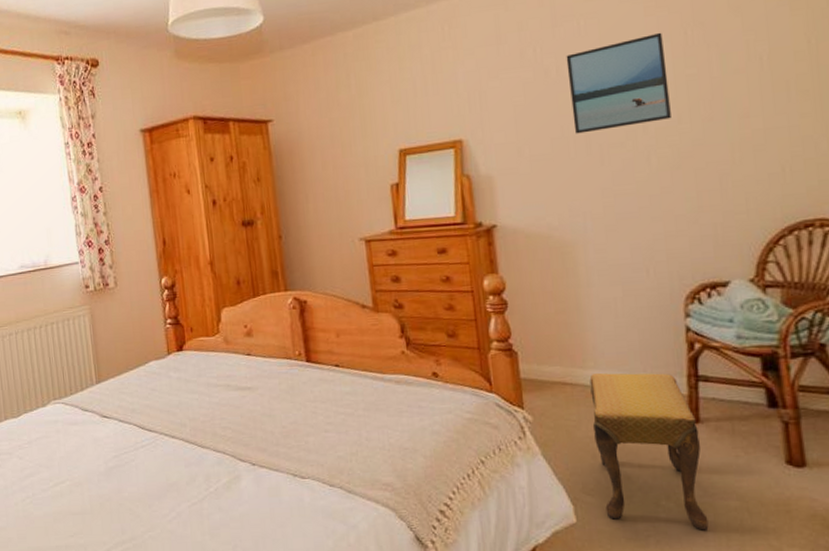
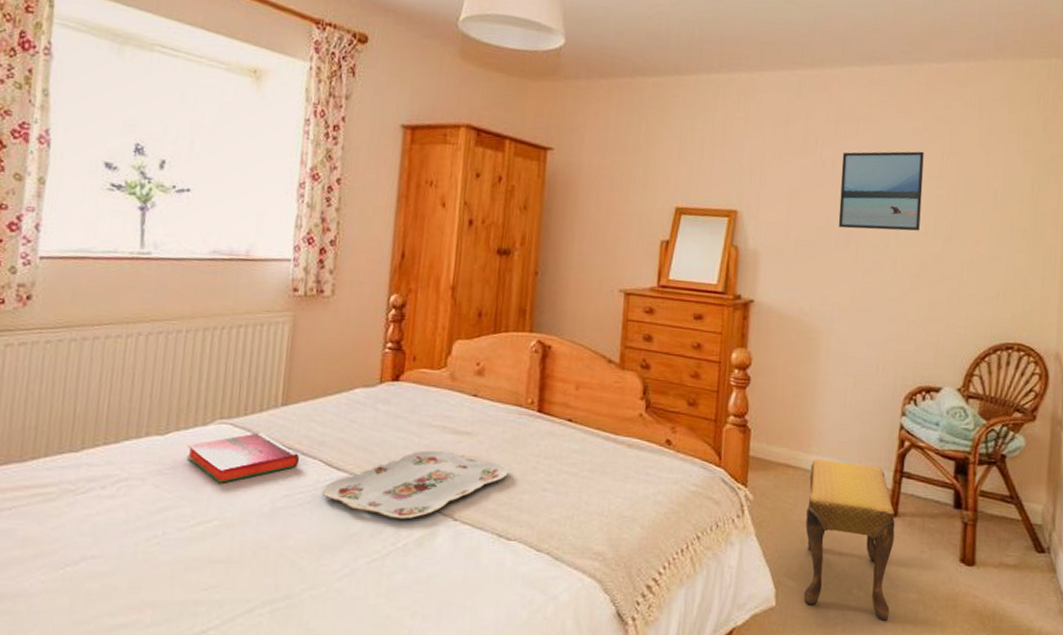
hardback book: none [35,407,119,451] -> present [187,432,300,483]
serving tray: none [141,405,291,468] -> present [321,450,508,520]

